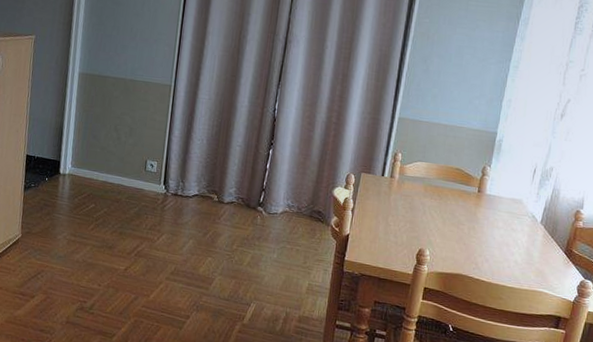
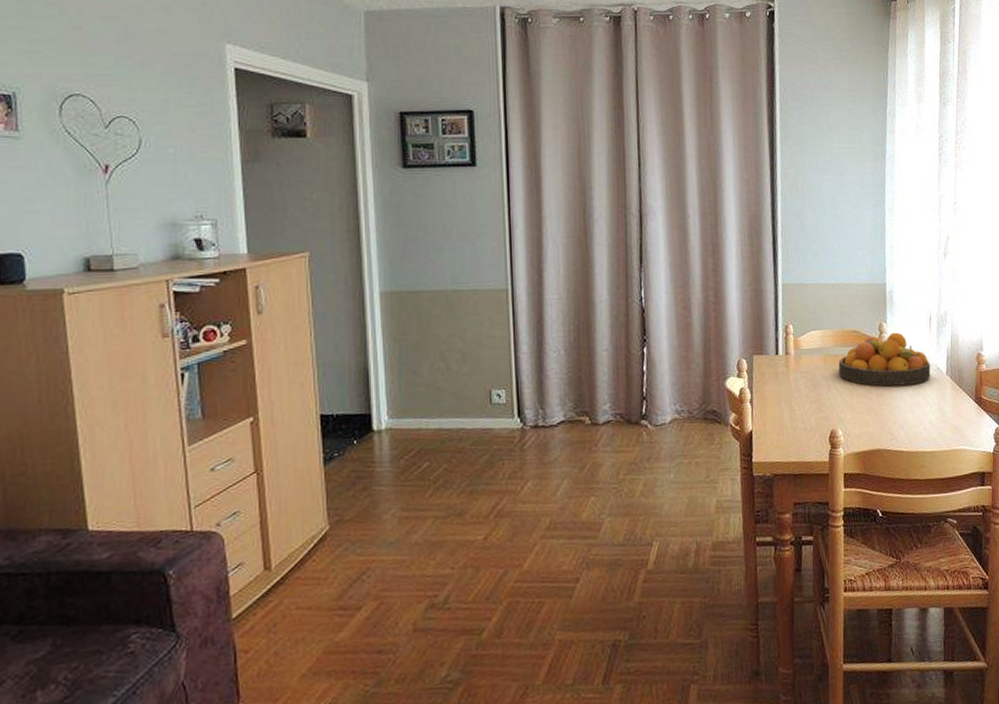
fruit bowl: none [435,176,526,226] -> present [838,332,931,386]

